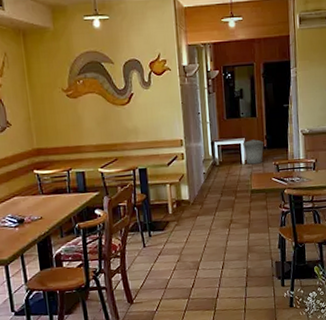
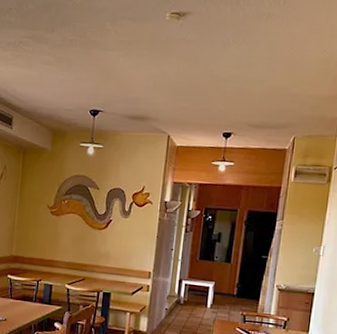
trash can: present [243,139,264,165] -> none [211,285,235,311]

